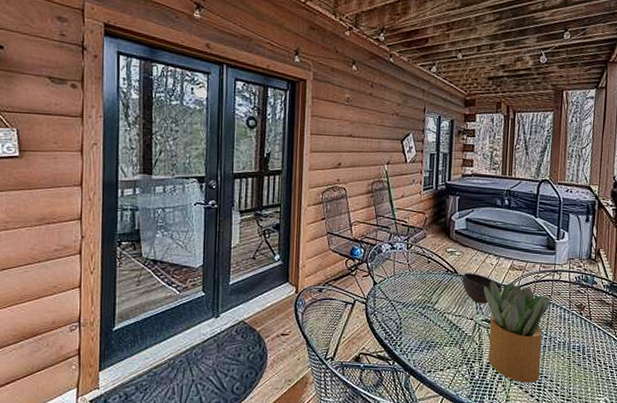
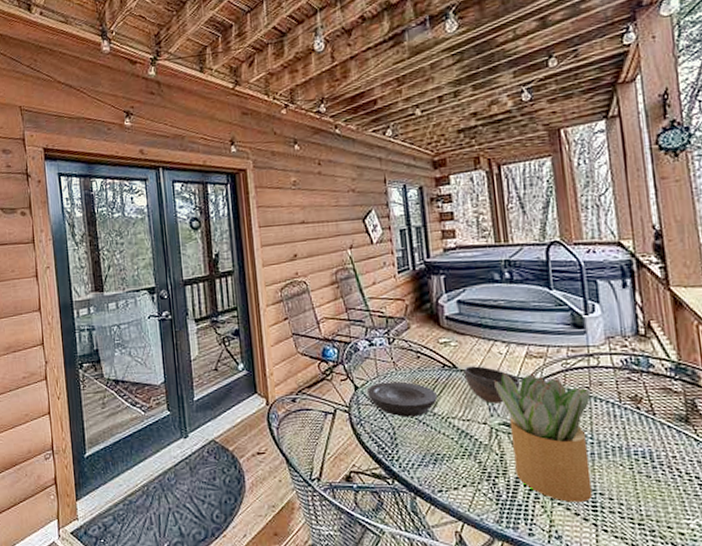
plate: none [383,280,439,311] -> present [366,381,437,417]

